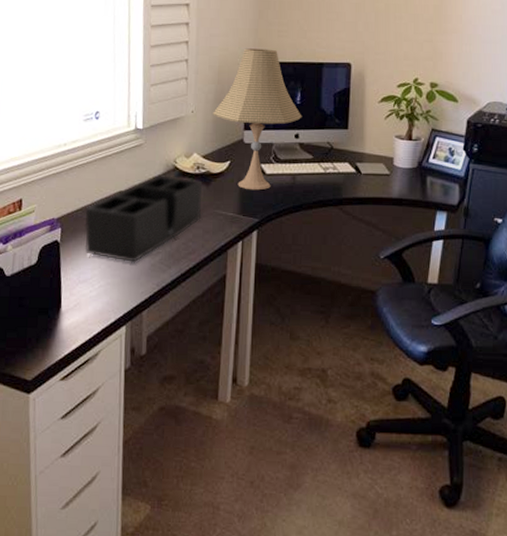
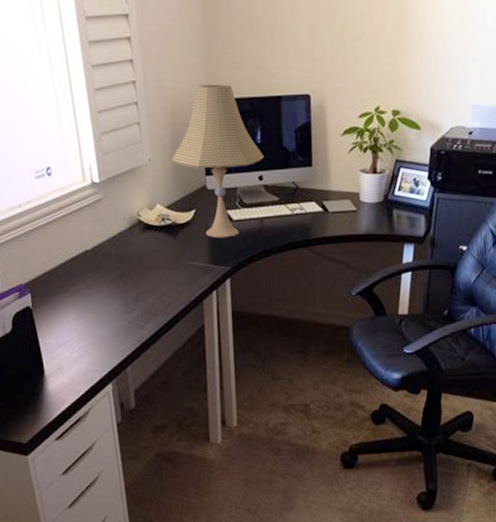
desk organizer: present [84,174,202,263] -> none [52,229,173,322]

